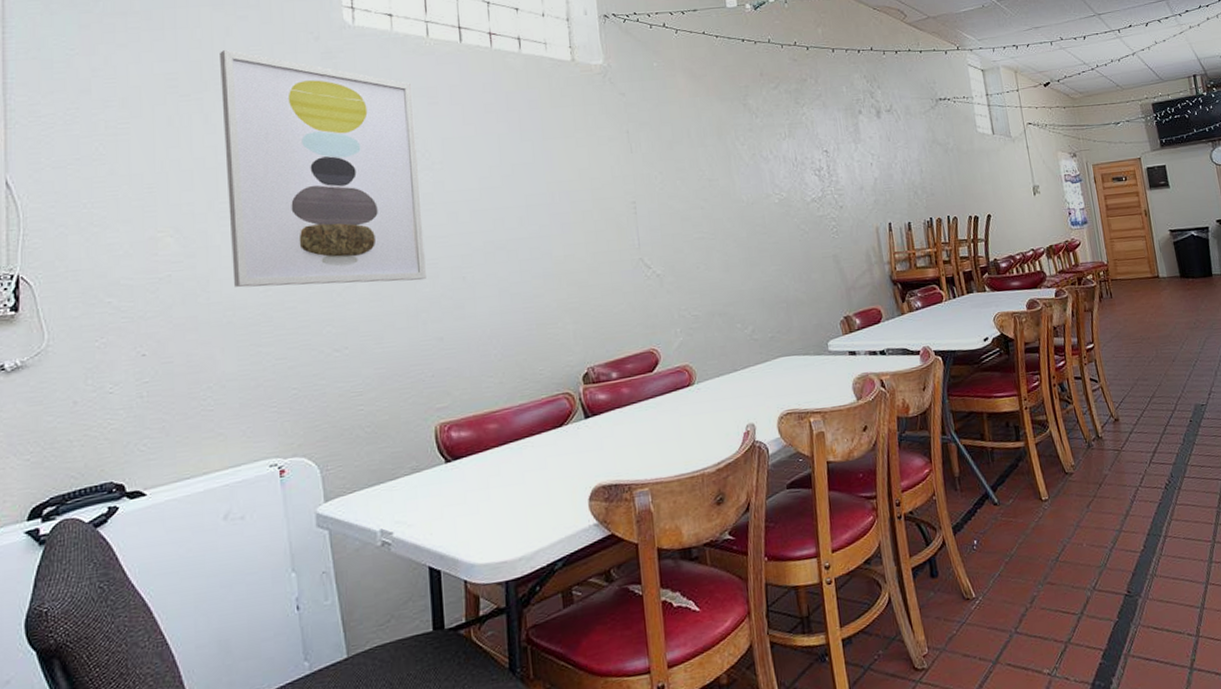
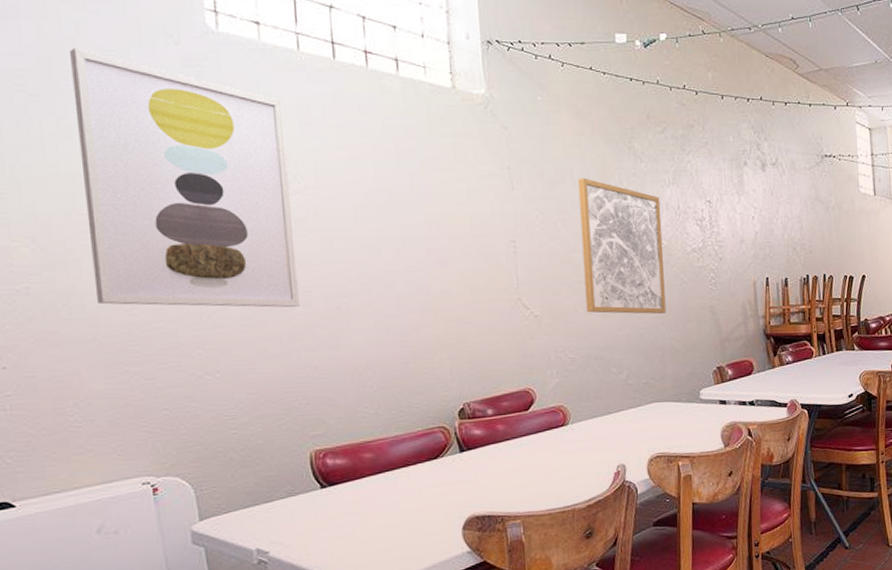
wall art: none [695,136,789,269] -> present [577,177,666,314]

